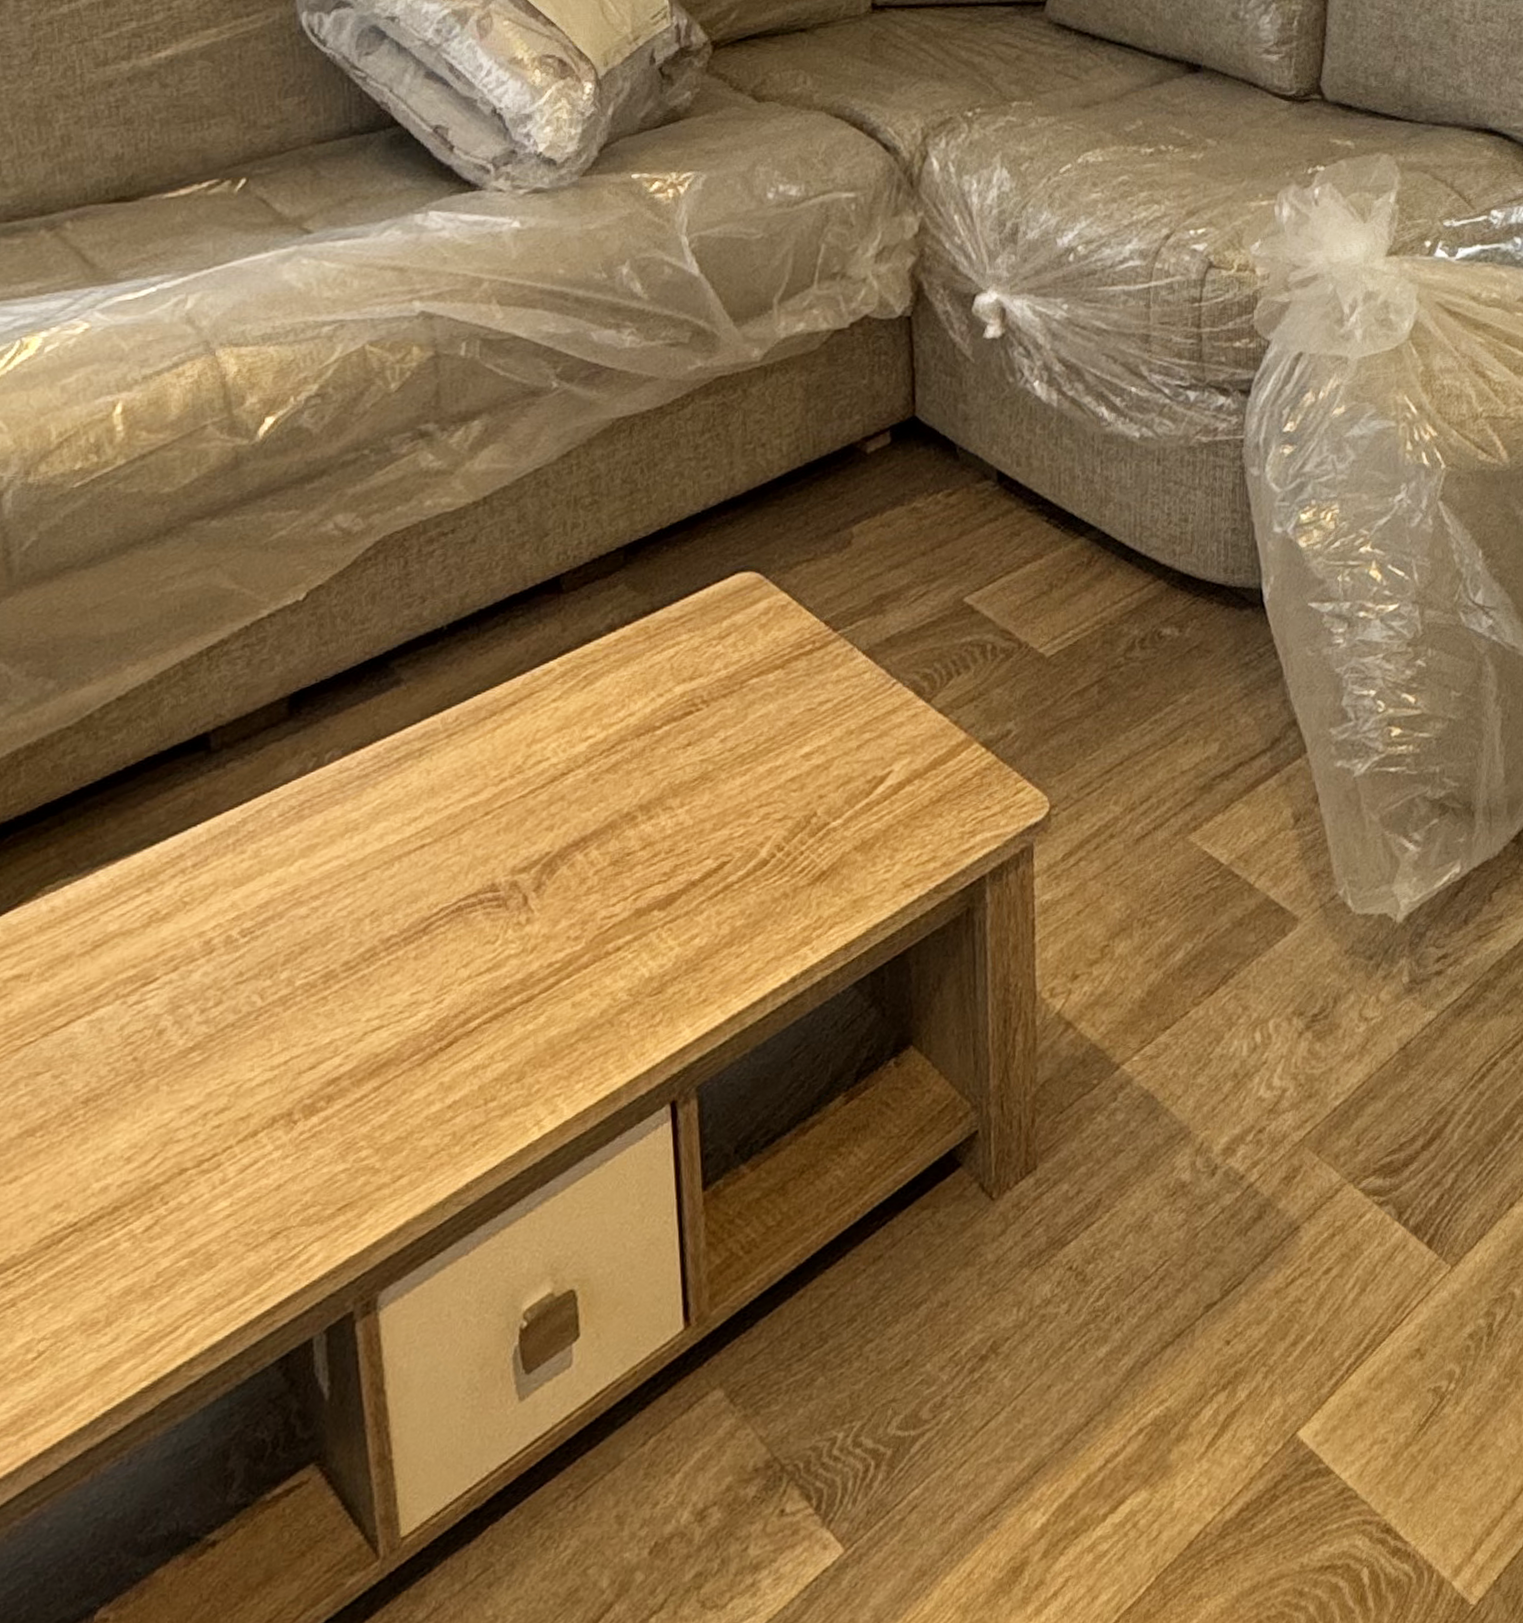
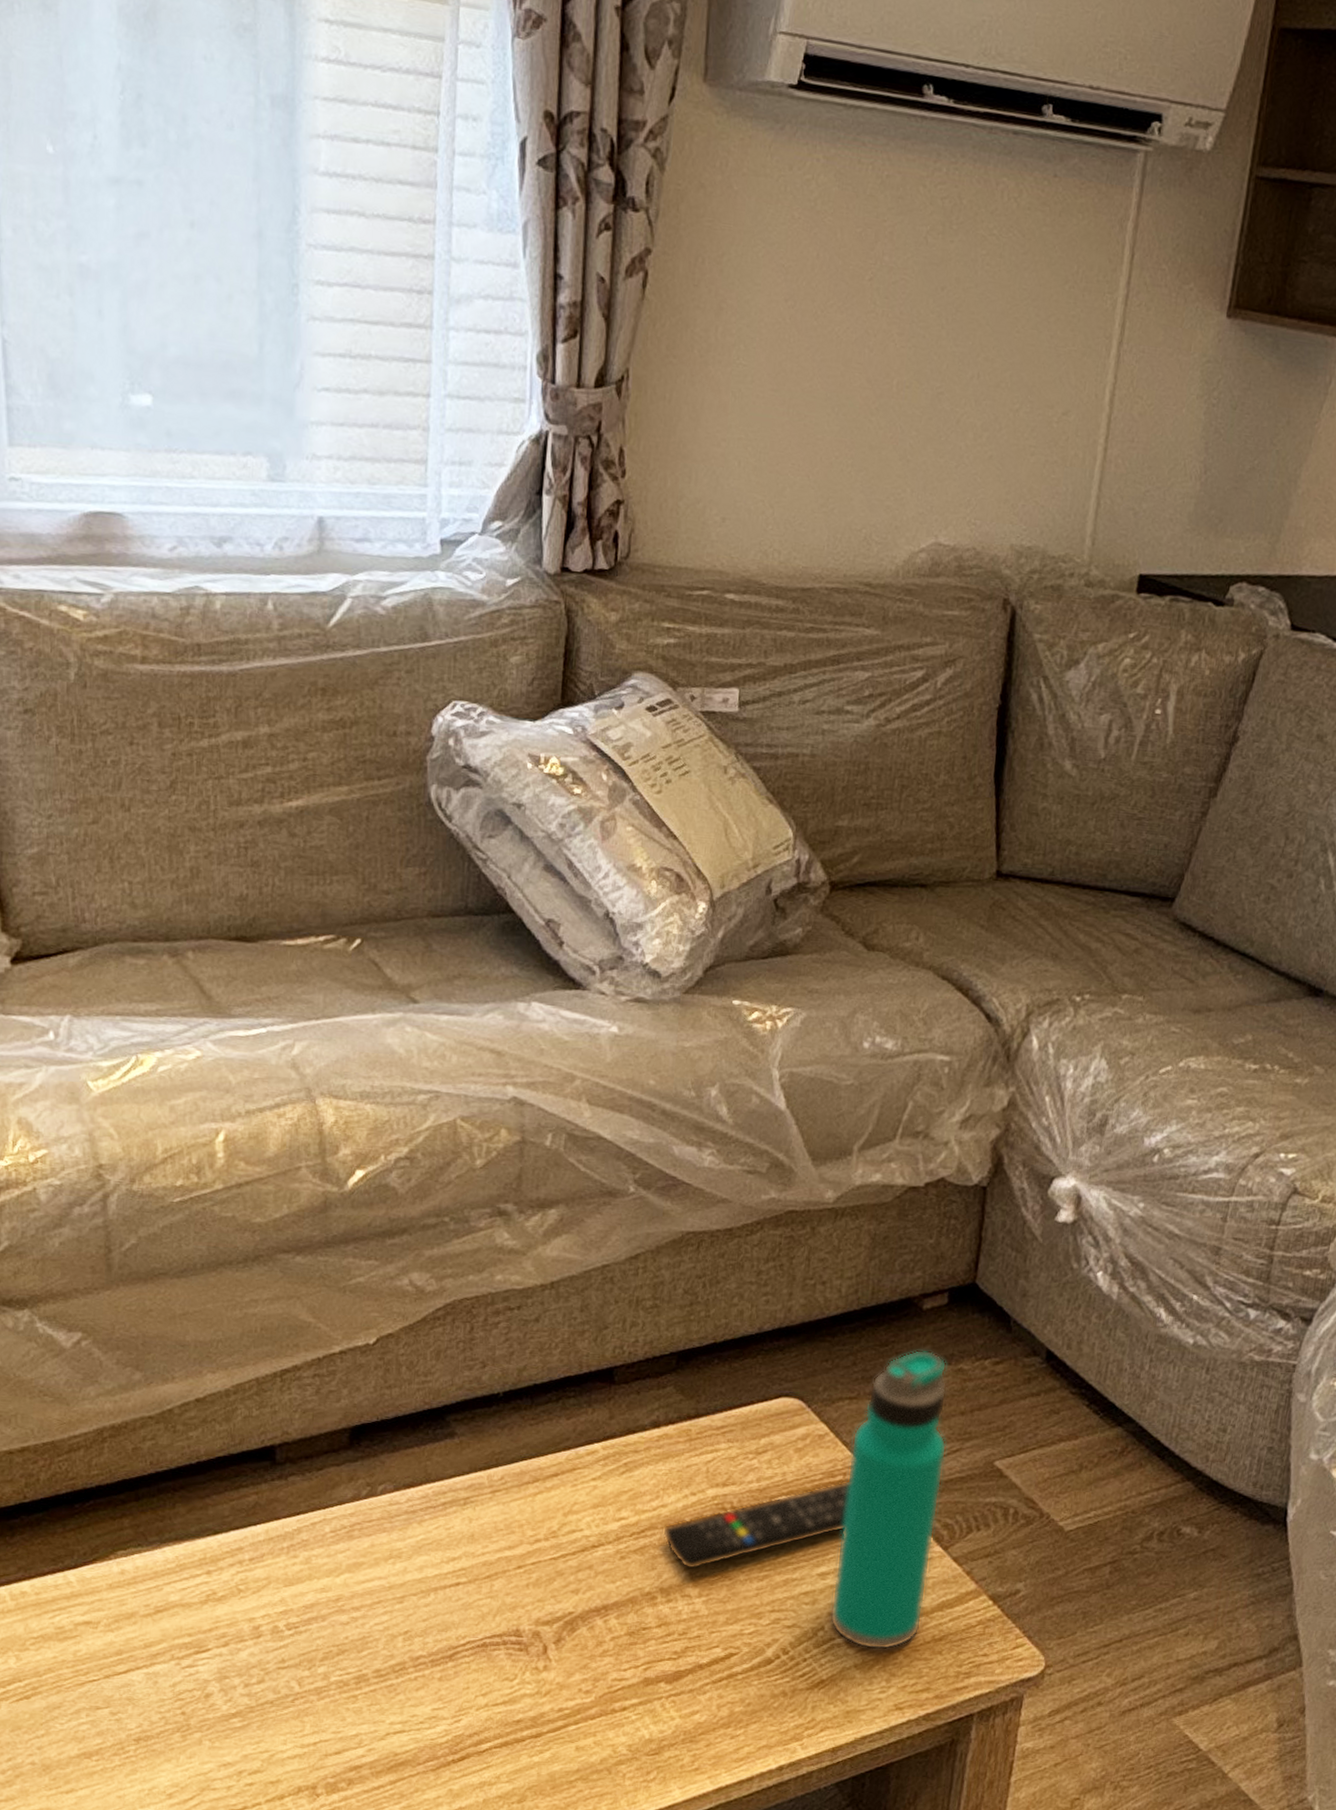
remote control: none [633,646,822,779] -> present [662,1478,849,1570]
water bottle: none [816,494,917,827] -> present [830,1349,948,1650]

